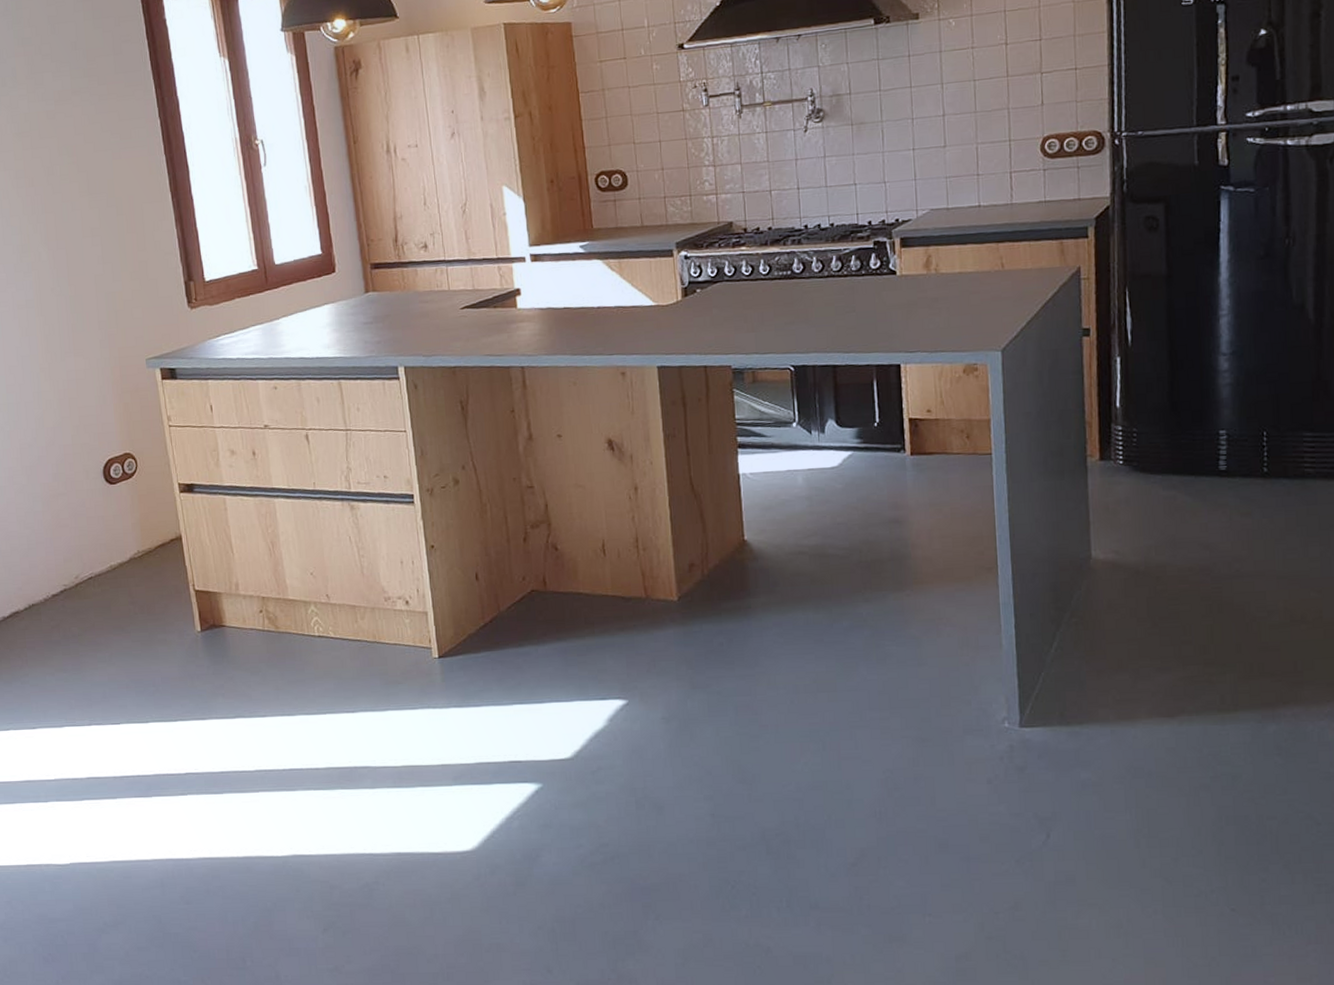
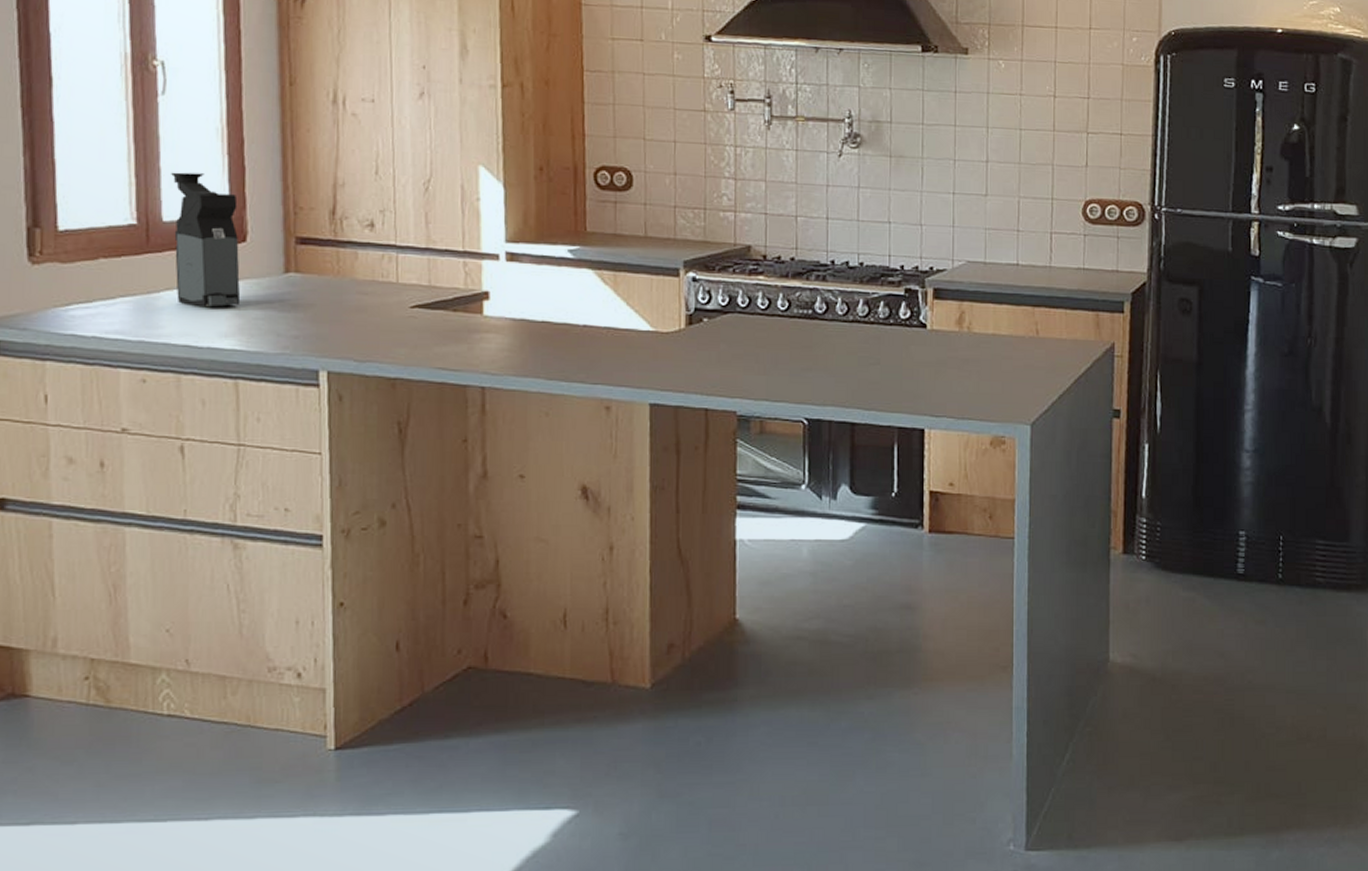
coffee maker: none [277,223,336,327] -> present [171,172,241,307]

